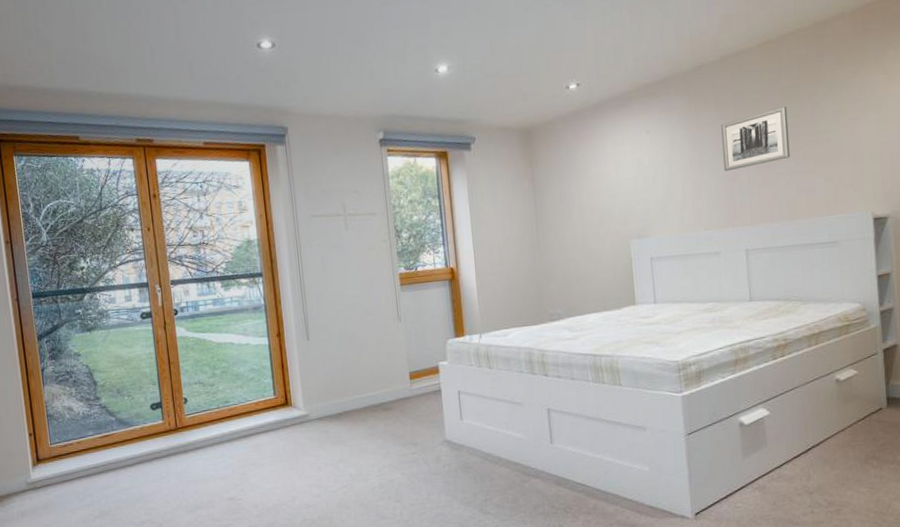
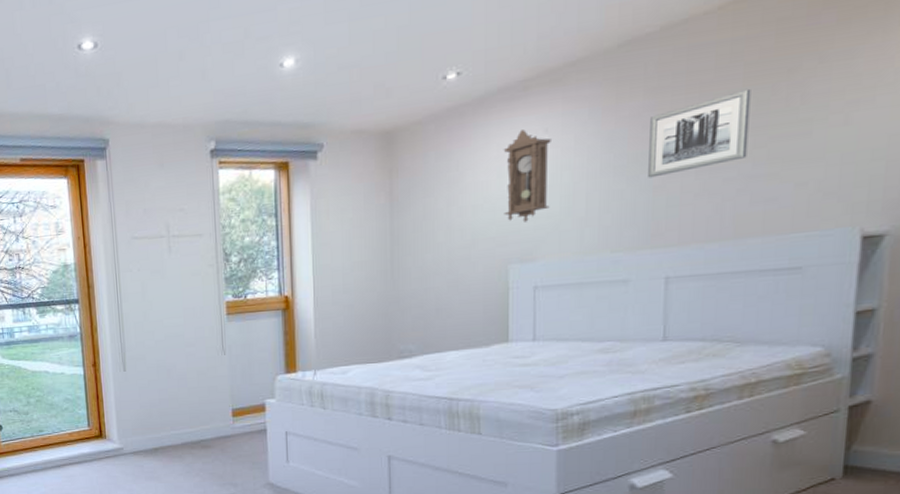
pendulum clock: none [617,131,656,205] -> present [503,130,551,222]

